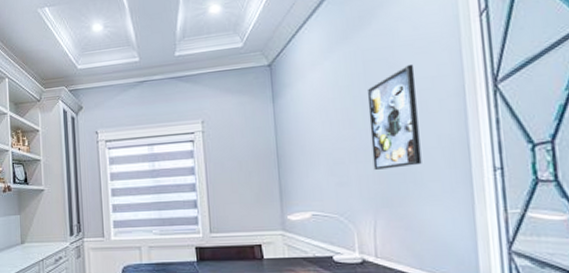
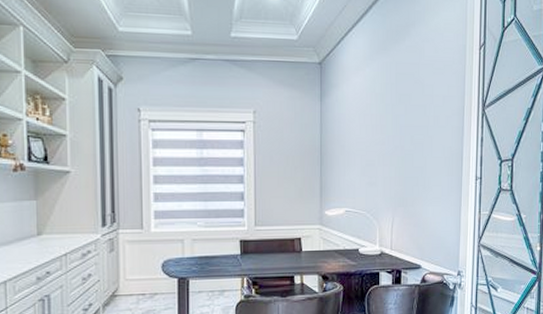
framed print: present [366,65,422,170] -> none [396,83,432,173]

